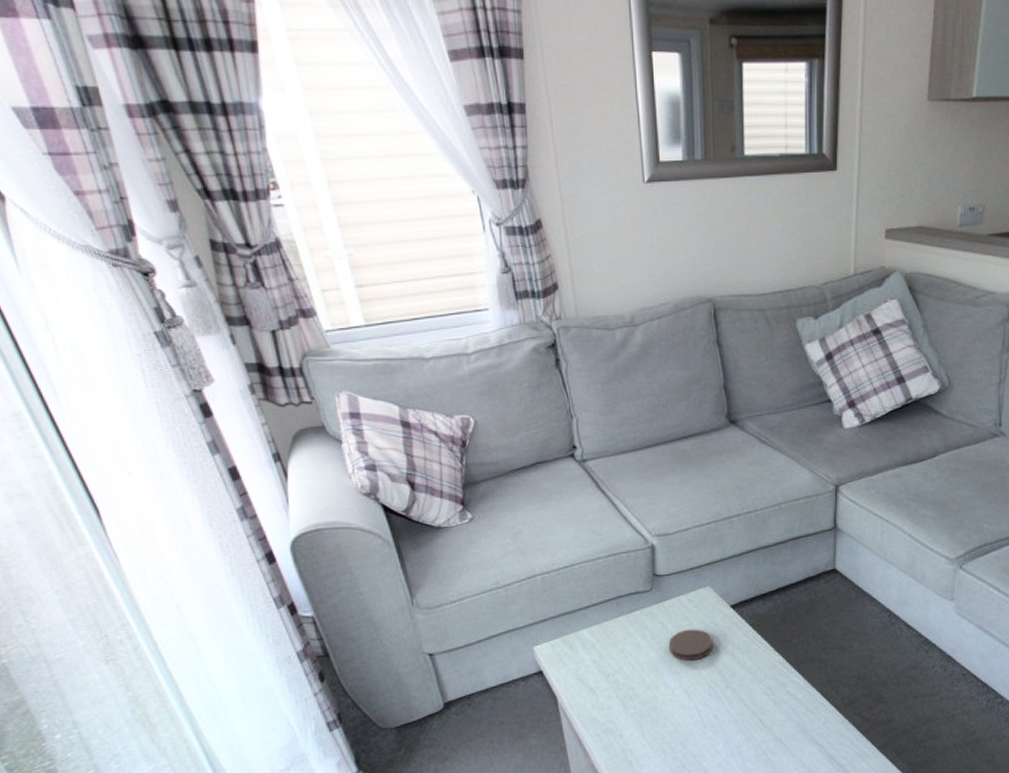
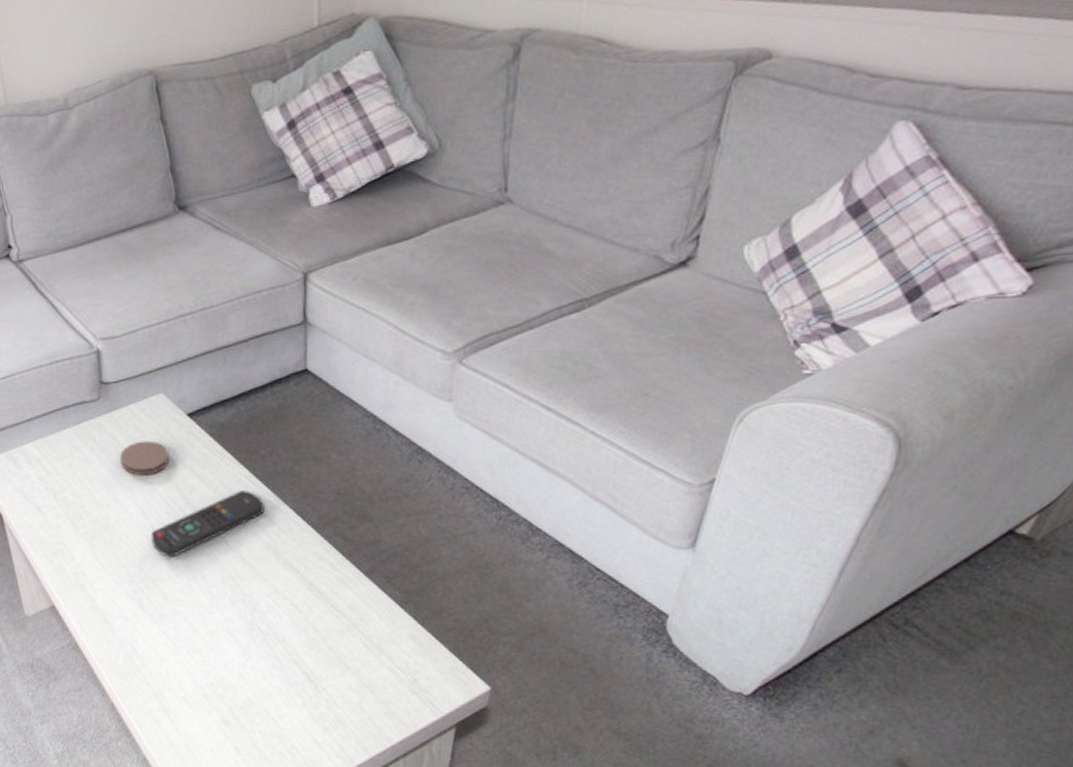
remote control: none [694,675,795,735] -> present [151,491,264,557]

